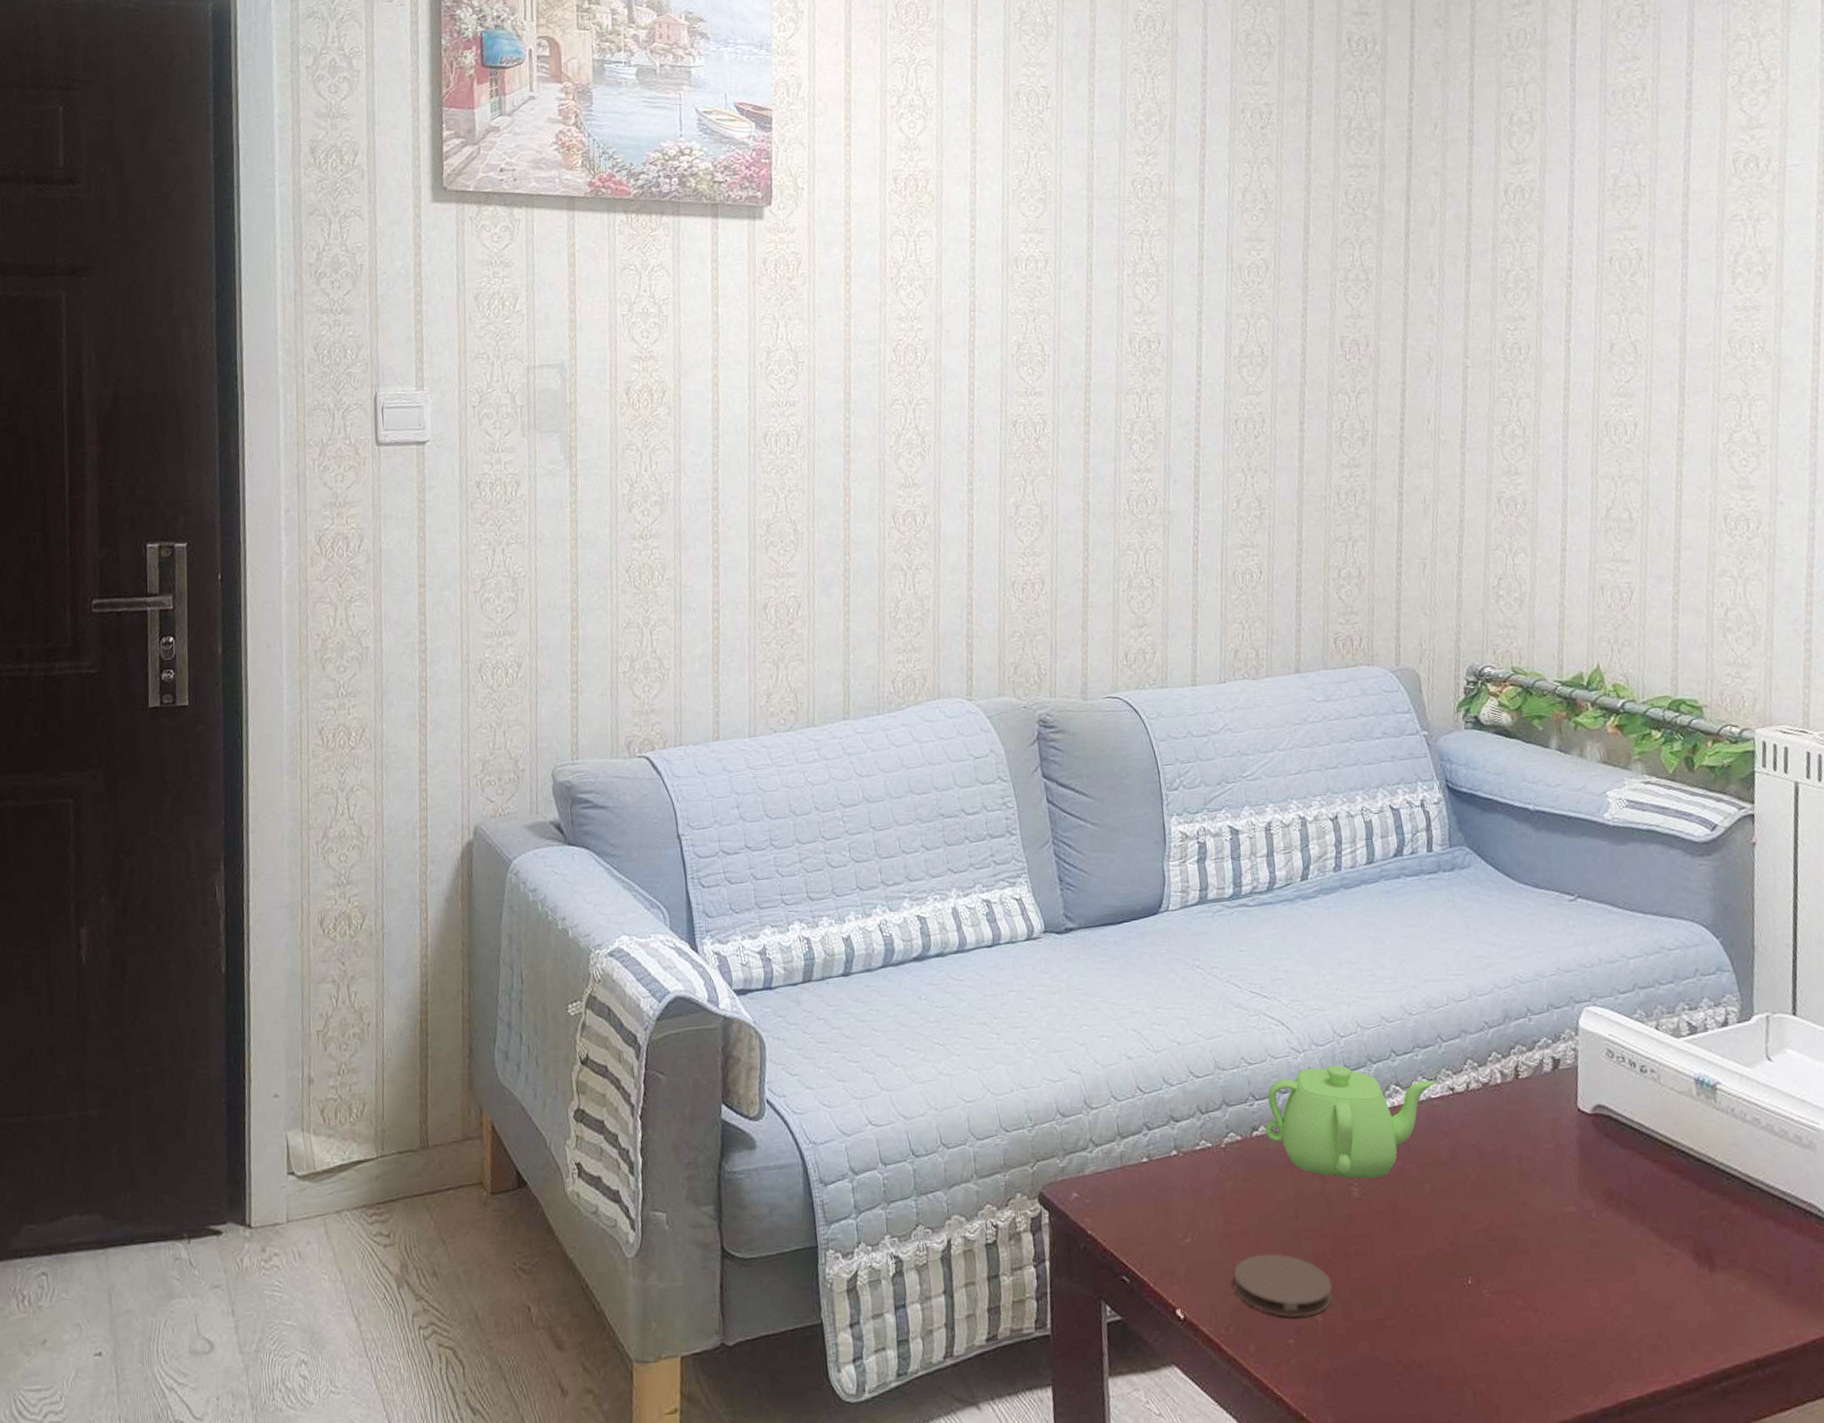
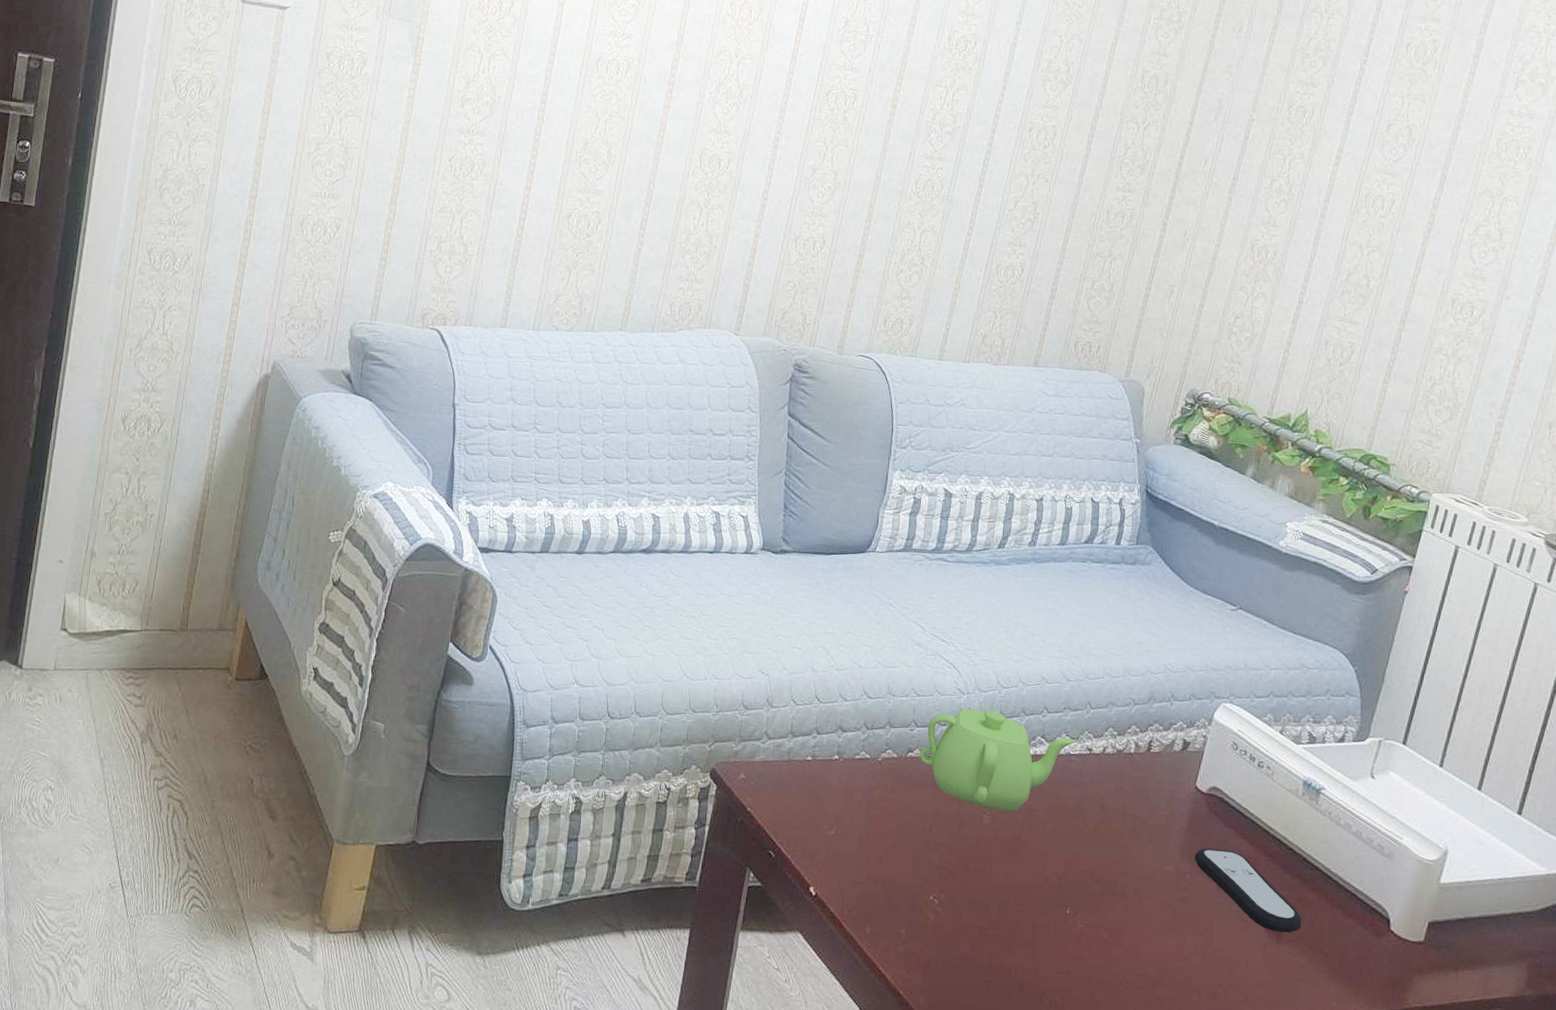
coaster: present [1233,1253,1333,1318] -> none [863,855,950,914]
remote control: none [1595,1174,1733,1260] -> present [1194,848,1301,933]

